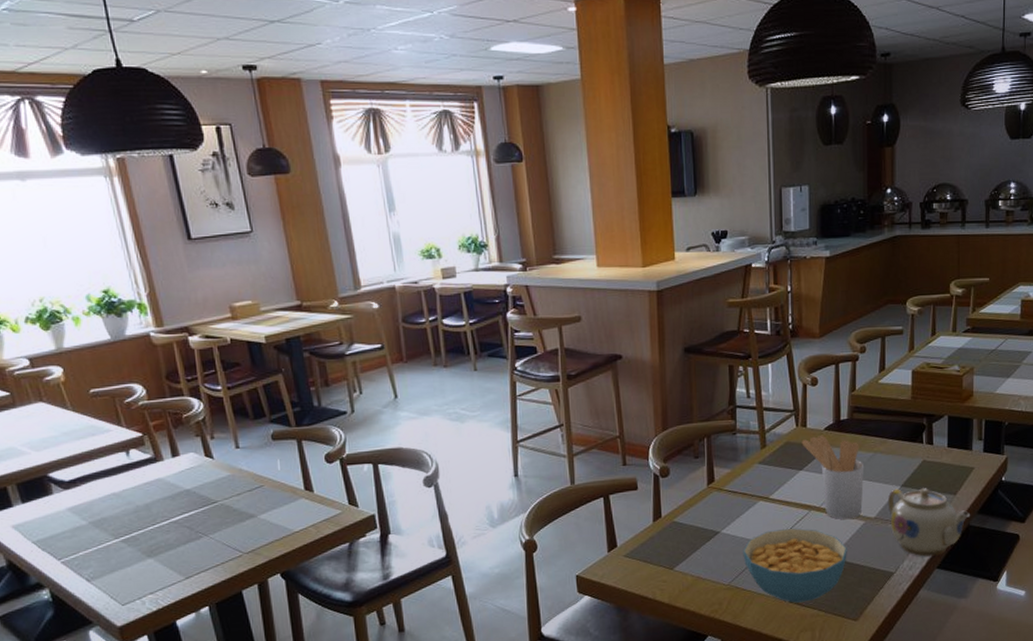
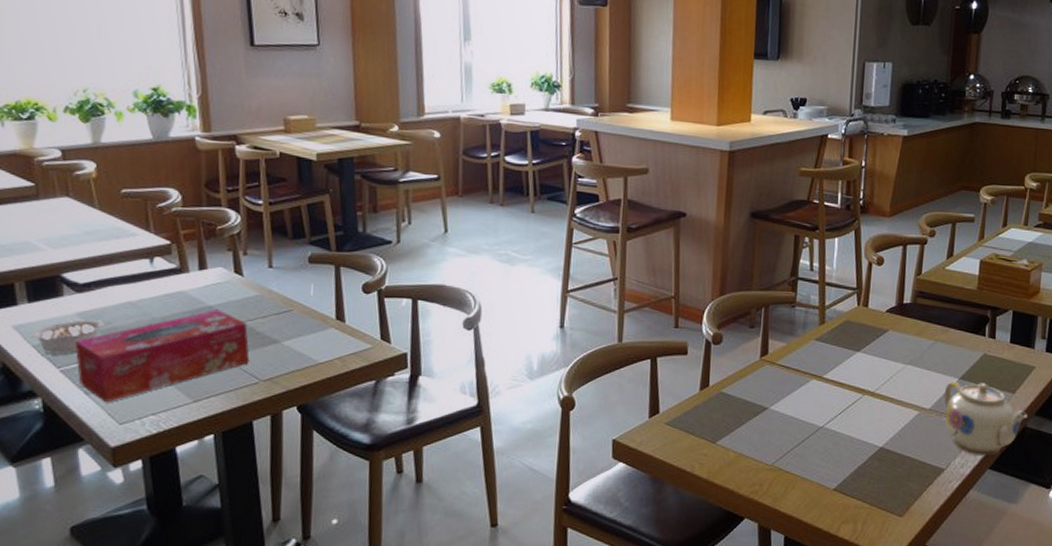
legume: none [30,513,102,548] -> present [32,319,113,354]
tissue box: none [70,492,231,588] -> present [74,309,250,403]
cereal bowl: present [743,528,847,603] -> none [790,411,899,492]
utensil holder: present [801,434,865,519] -> none [861,316,924,407]

